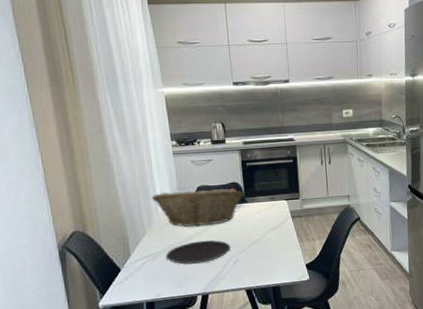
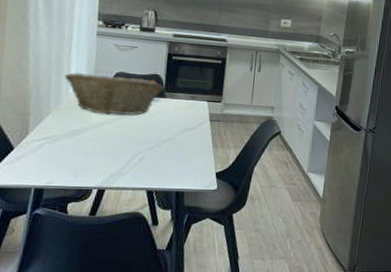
plate: present [165,240,231,265] -> none [66,130,140,154]

